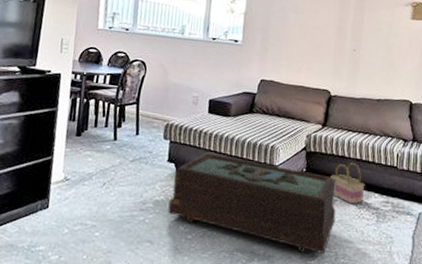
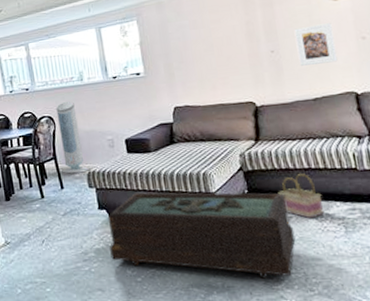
air purifier: none [141,50,170,123] -> present [56,102,89,174]
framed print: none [373,35,405,72] -> present [294,23,338,66]

